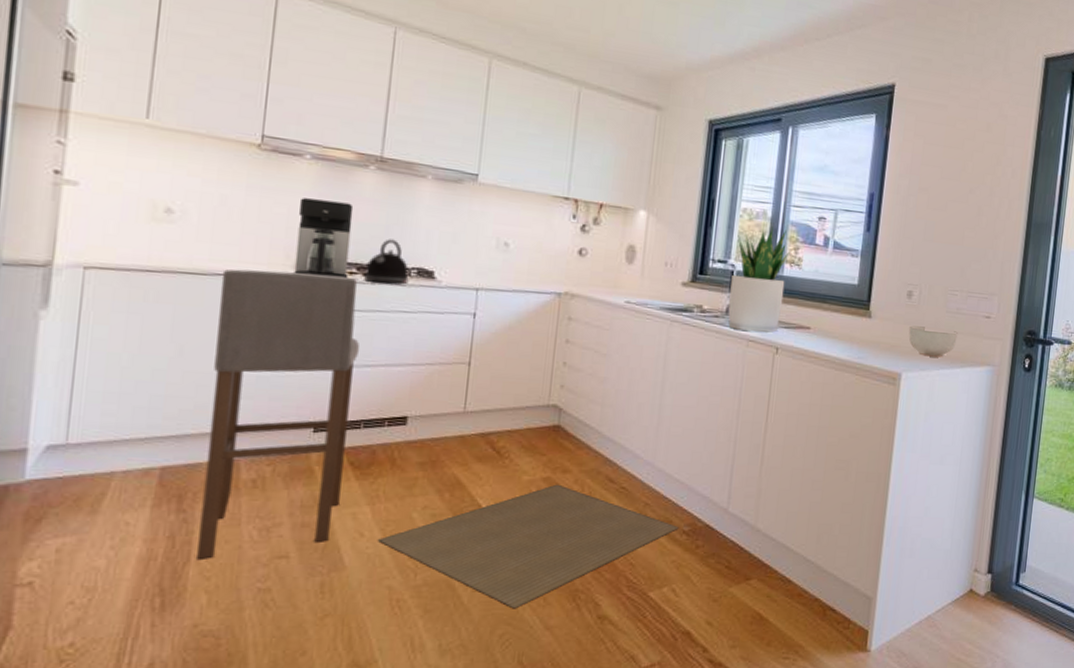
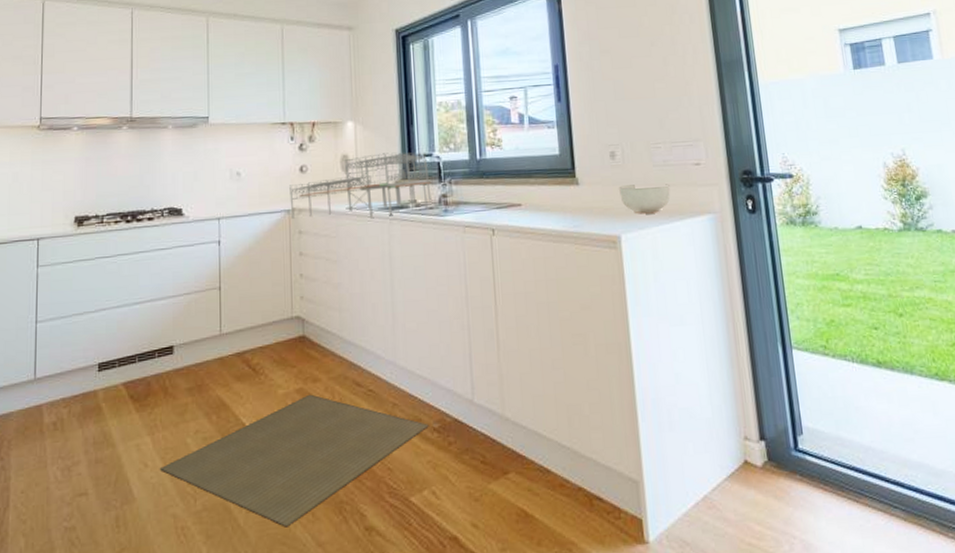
bar stool: present [197,269,360,559] -> none [14,226,129,504]
coffee maker: present [293,198,354,278] -> none [71,162,114,231]
kettle: present [364,239,409,284] -> none [127,186,162,227]
architectural model: none [562,250,722,318] -> present [289,152,432,219]
planter: present [728,227,790,333] -> none [438,114,491,219]

